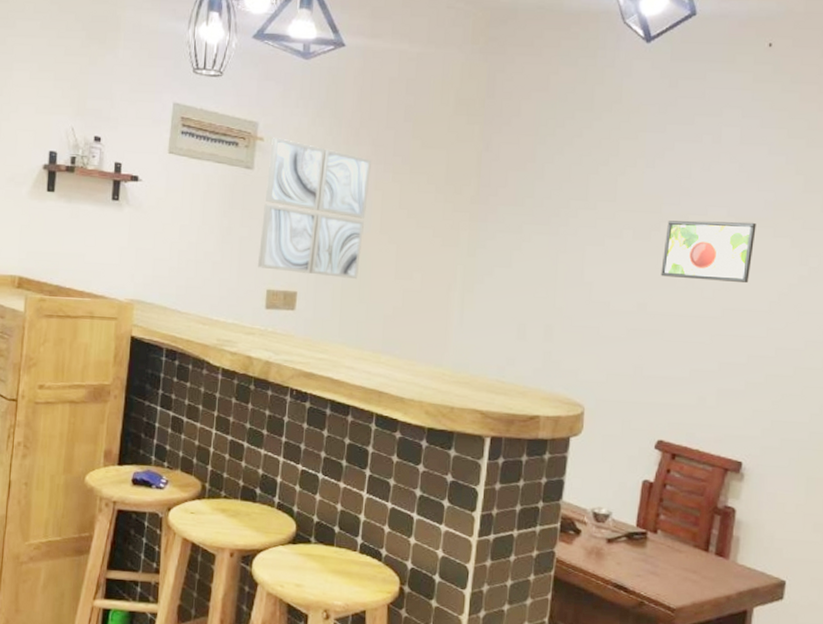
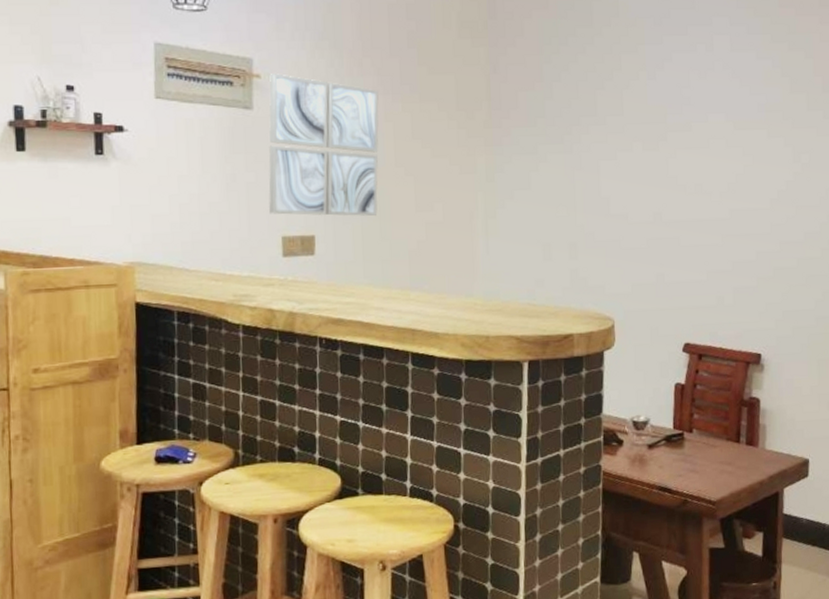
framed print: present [660,220,757,282] -> none [671,125,753,185]

